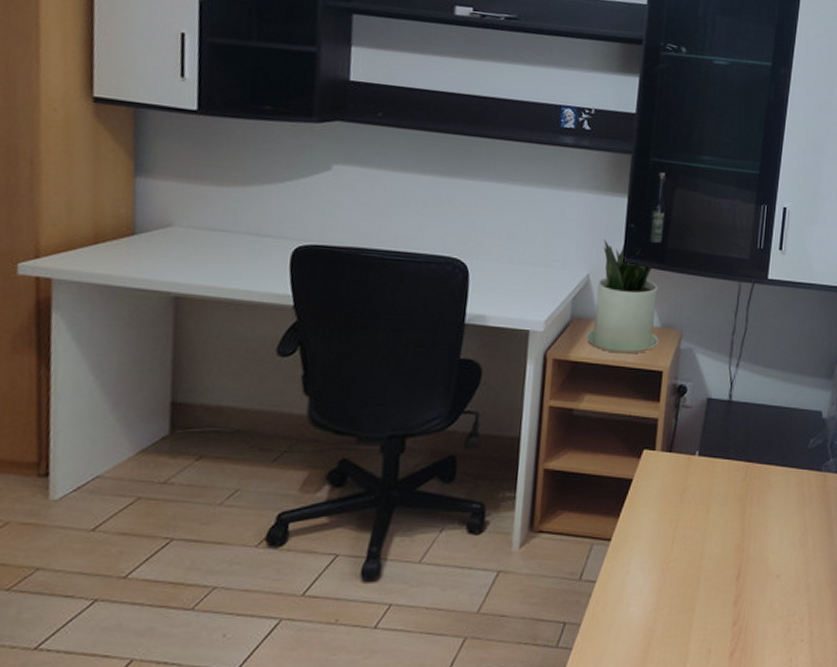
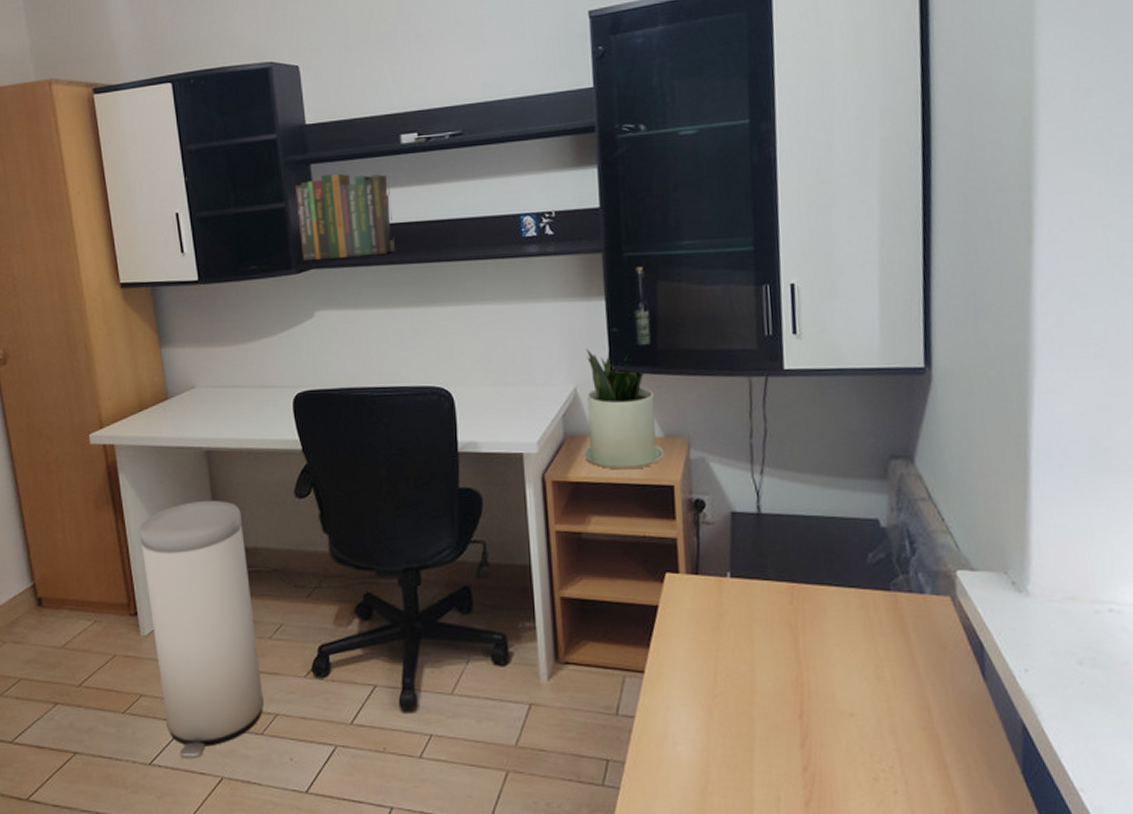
pedal bin: none [66,350,208,640] -> present [139,500,265,759]
books: none [327,27,436,120] -> present [294,173,395,262]

